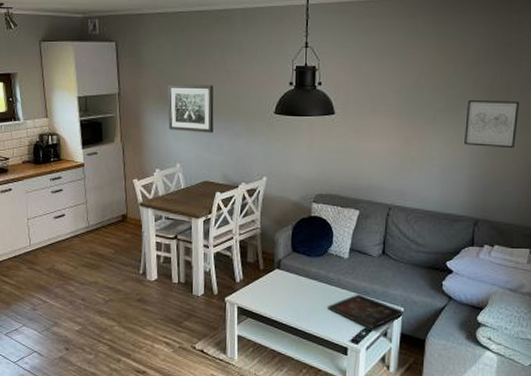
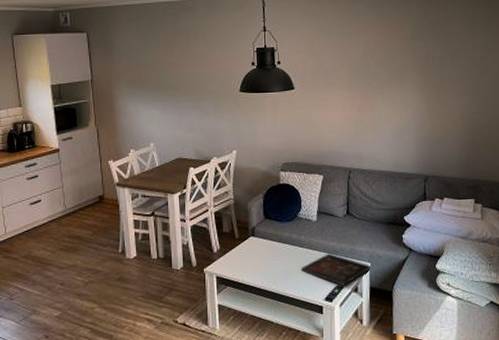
wall art: present [167,84,214,134] -> none [139,68,184,113]
wall art: present [464,100,520,149] -> none [408,70,452,111]

